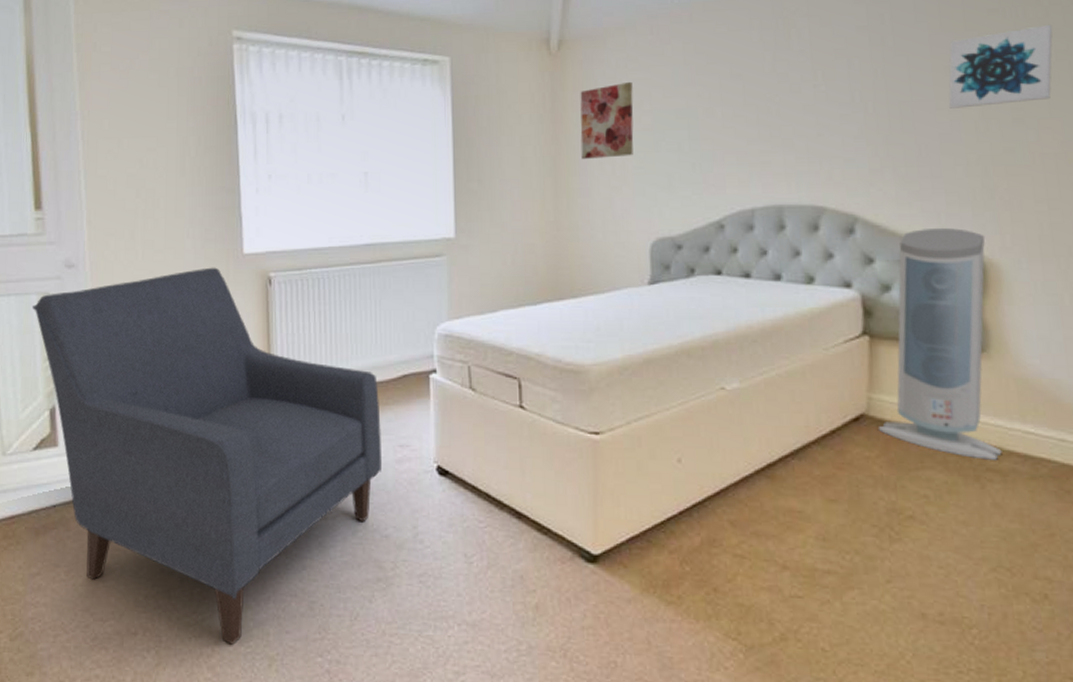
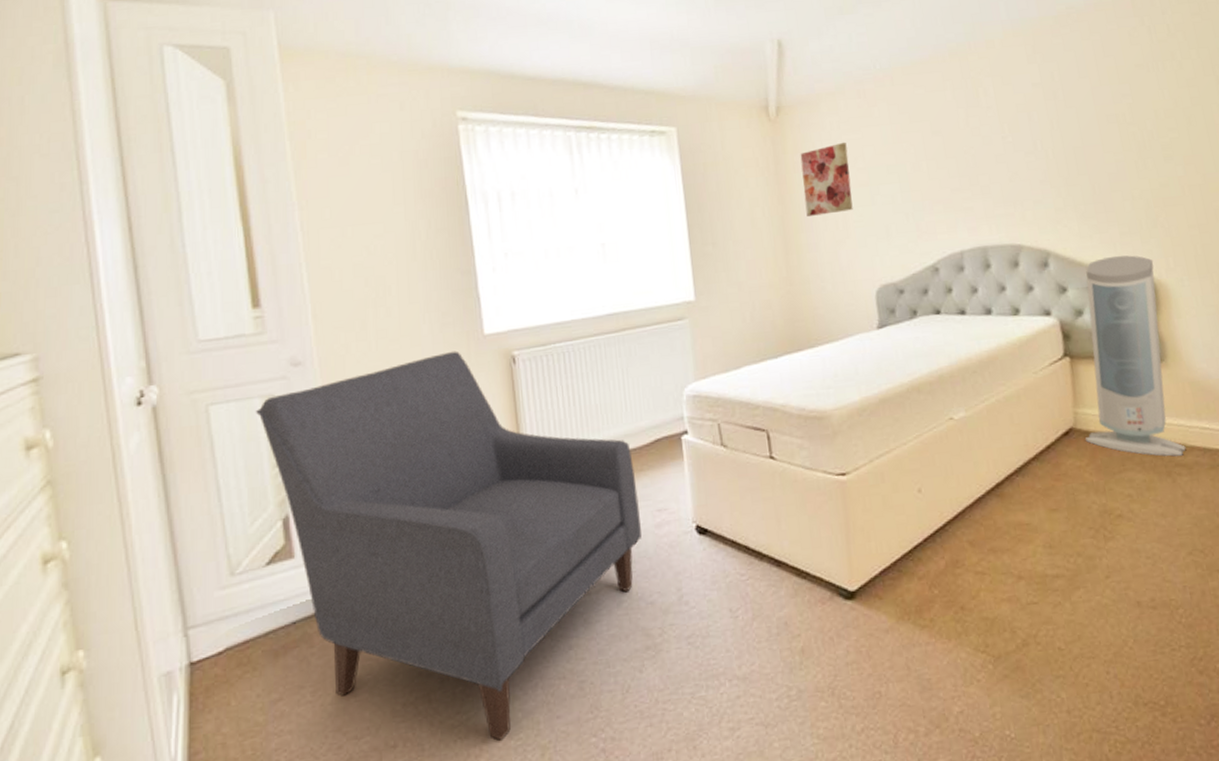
wall art: present [948,24,1053,109] -> none [1108,75,1191,151]

